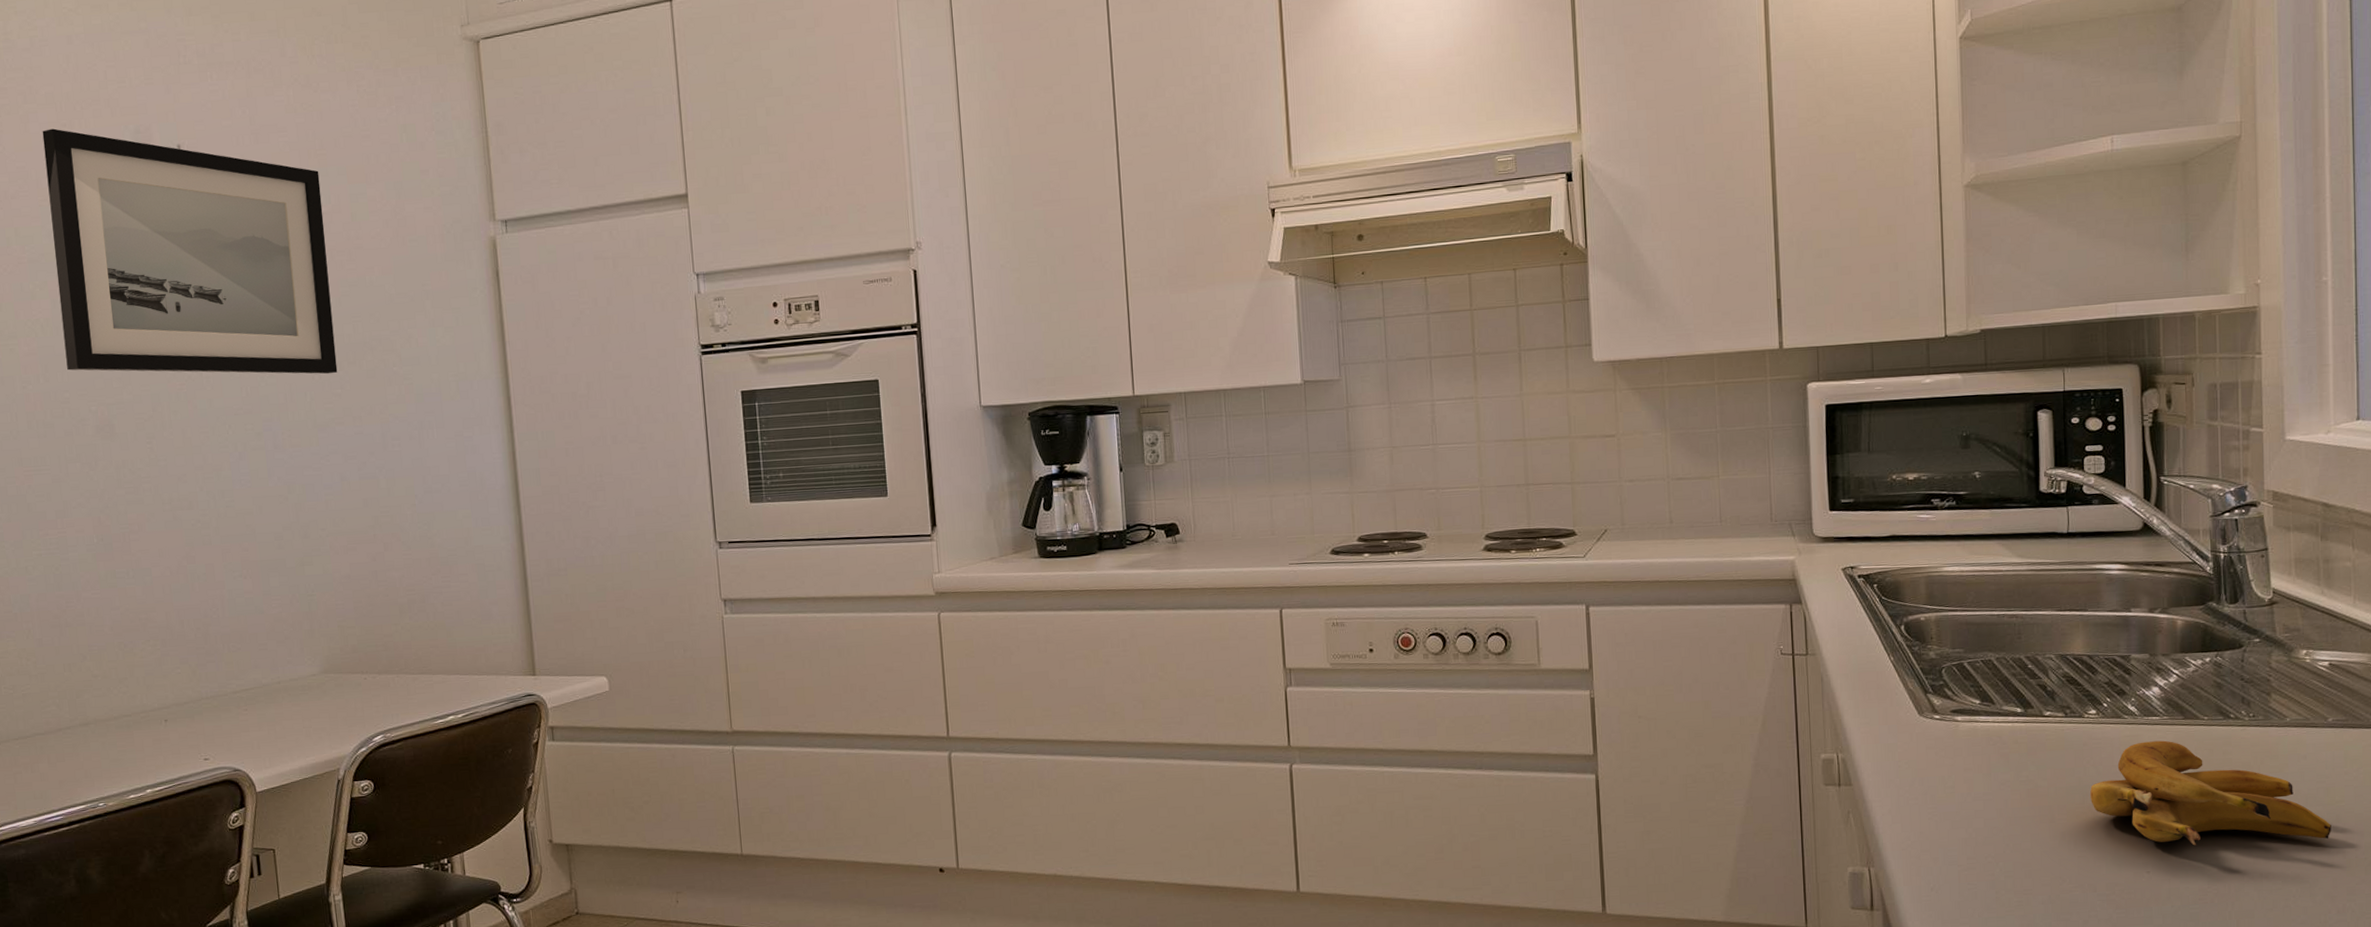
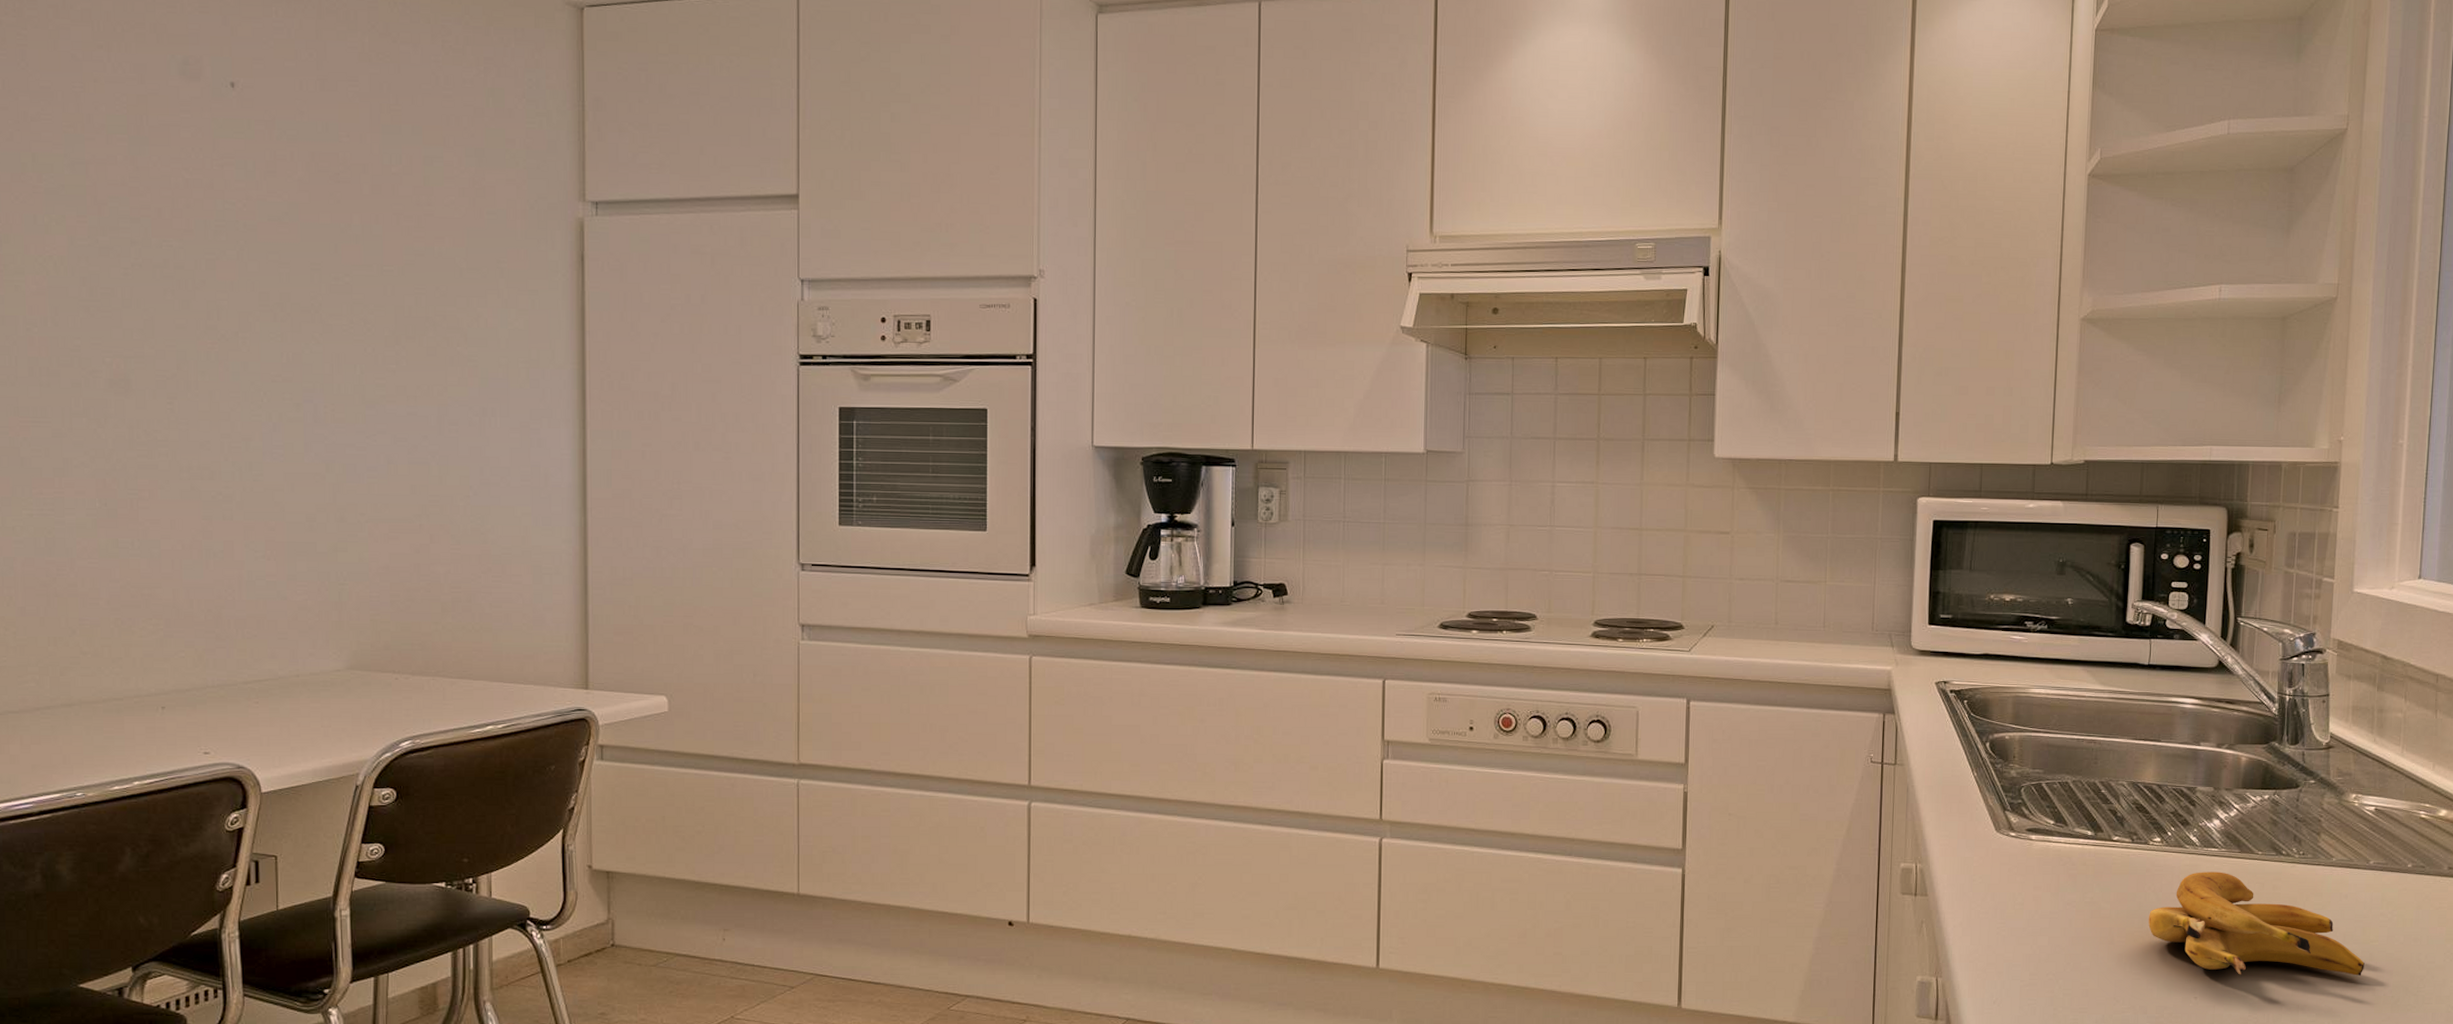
wall art: present [42,128,338,374] -> none [74,49,394,348]

